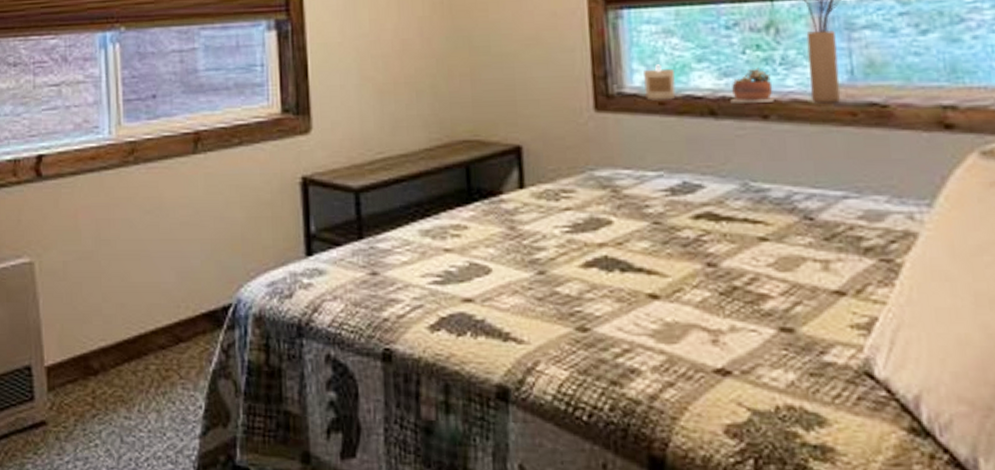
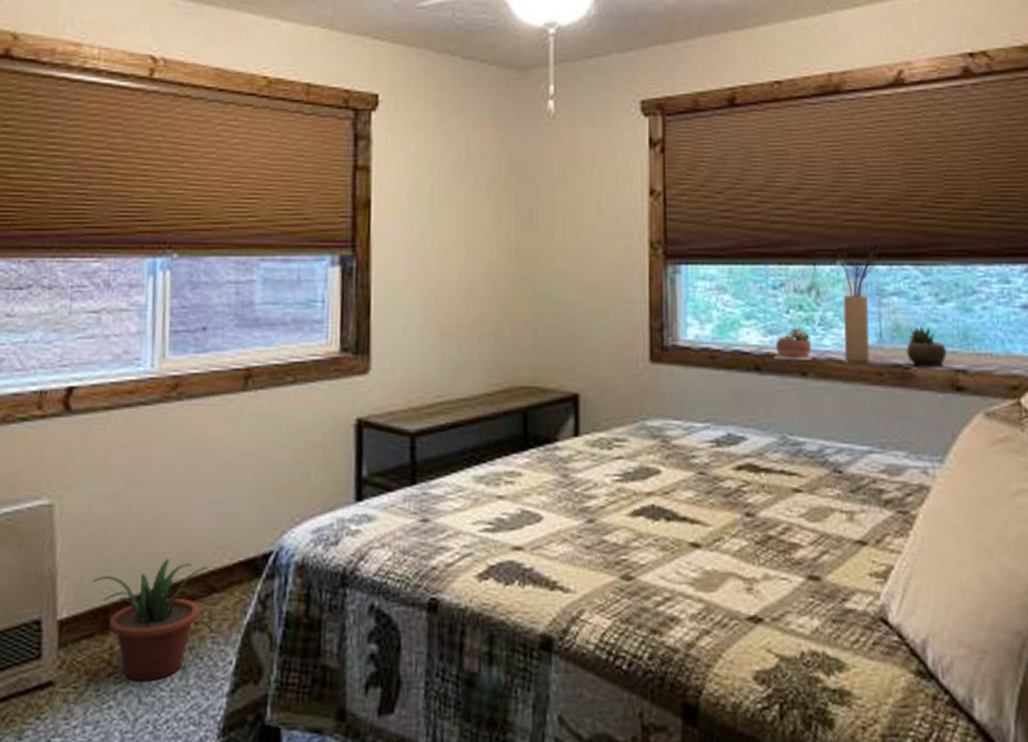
potted plant: none [72,311,174,424] -> present [92,559,209,682]
candle: present [644,64,676,102] -> none [697,319,725,355]
succulent plant: none [876,59,938,107] -> present [900,325,952,369]

